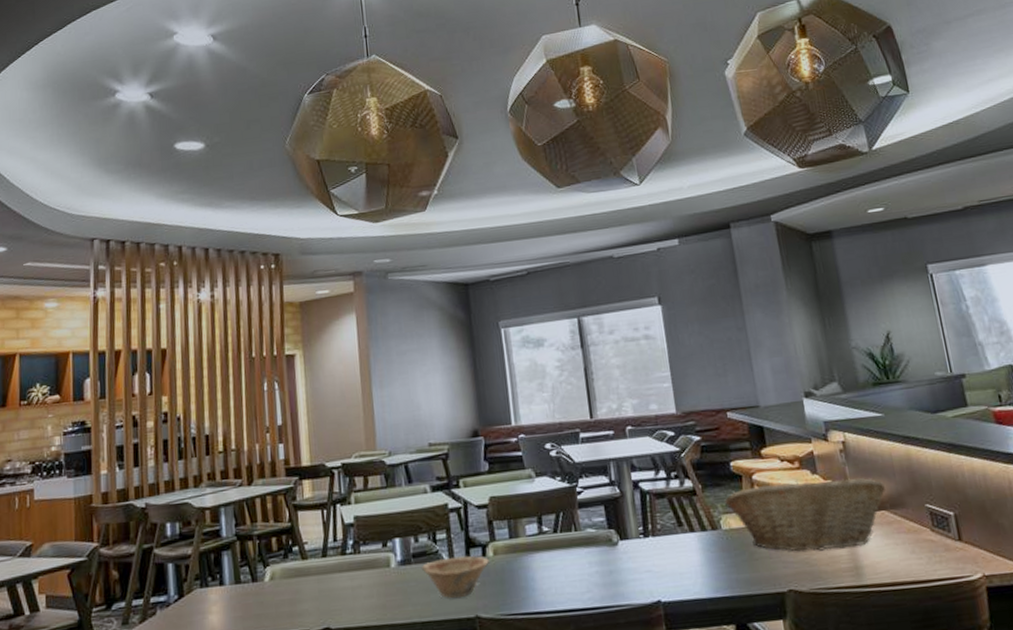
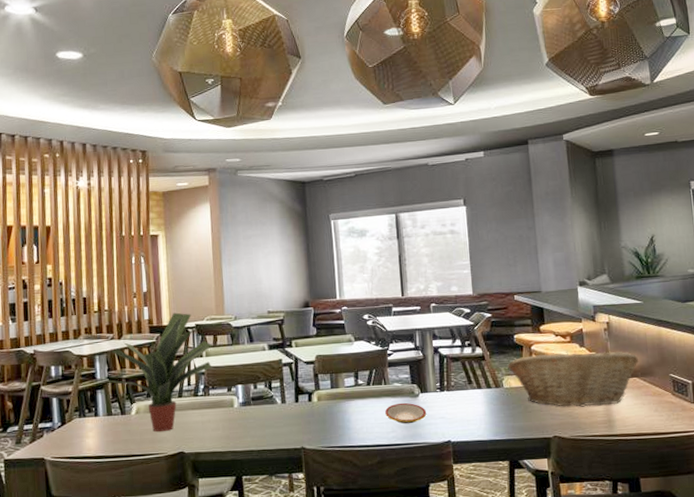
potted plant: none [234,449,363,604] -> present [107,312,213,432]
dish: present [422,556,489,599] -> none [259,400,314,433]
plate: none [577,553,629,582] -> present [385,402,427,424]

